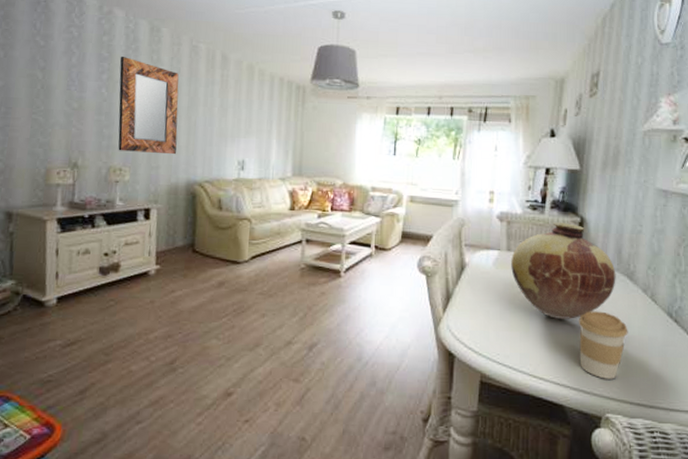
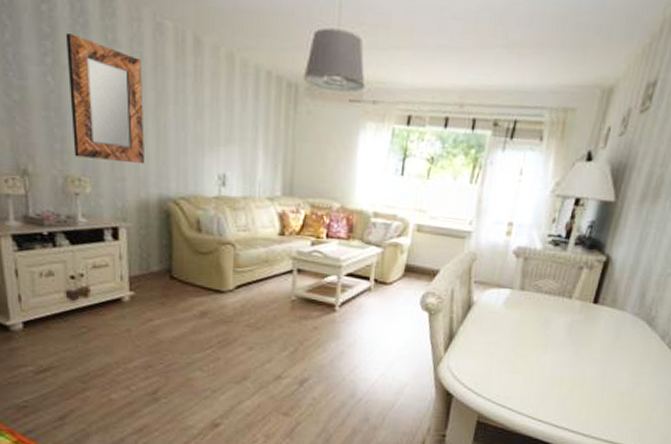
vase: present [511,222,616,319] -> none [522,261,636,364]
coffee cup: present [578,311,628,379] -> none [581,356,638,424]

